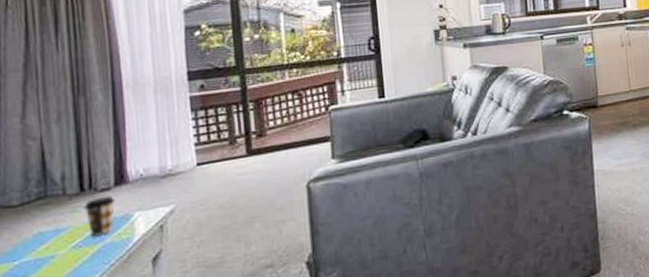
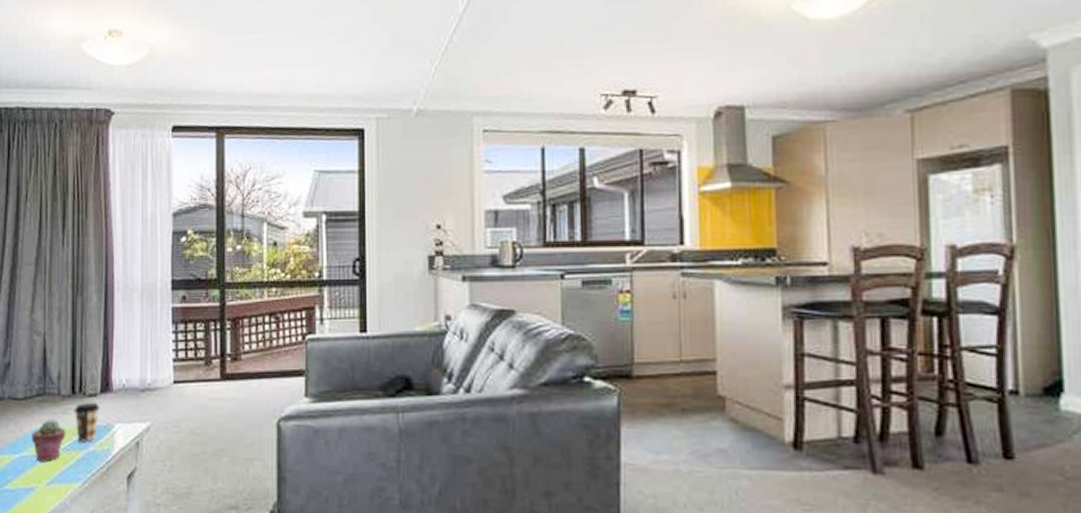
potted succulent: none [33,220,76,265] -> present [32,419,66,462]

